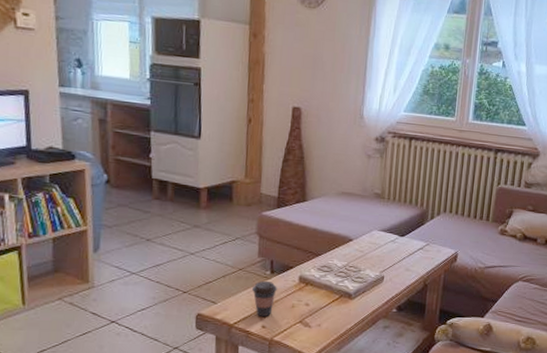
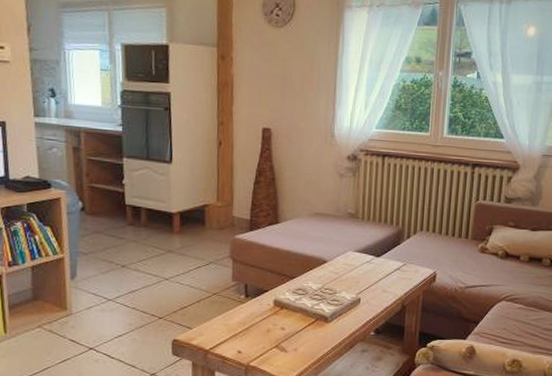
coffee cup: present [252,281,277,317] -> none [227,306,252,342]

